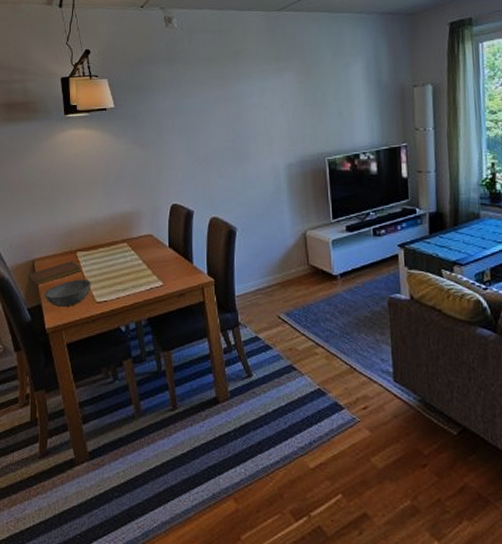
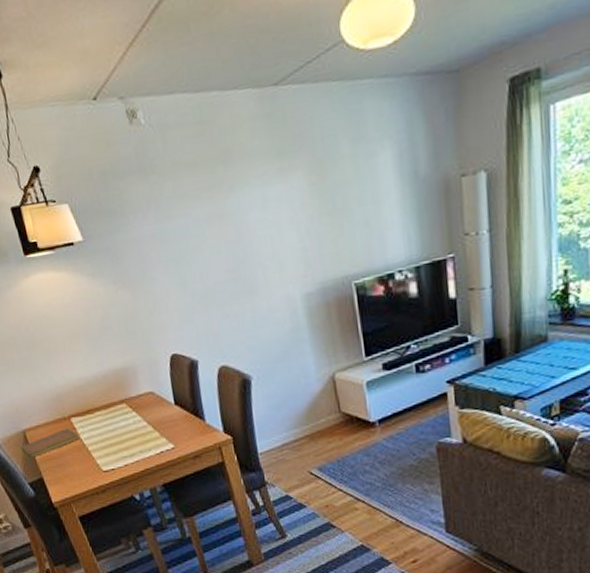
bowl: present [45,279,92,307] -> none [44,447,94,479]

